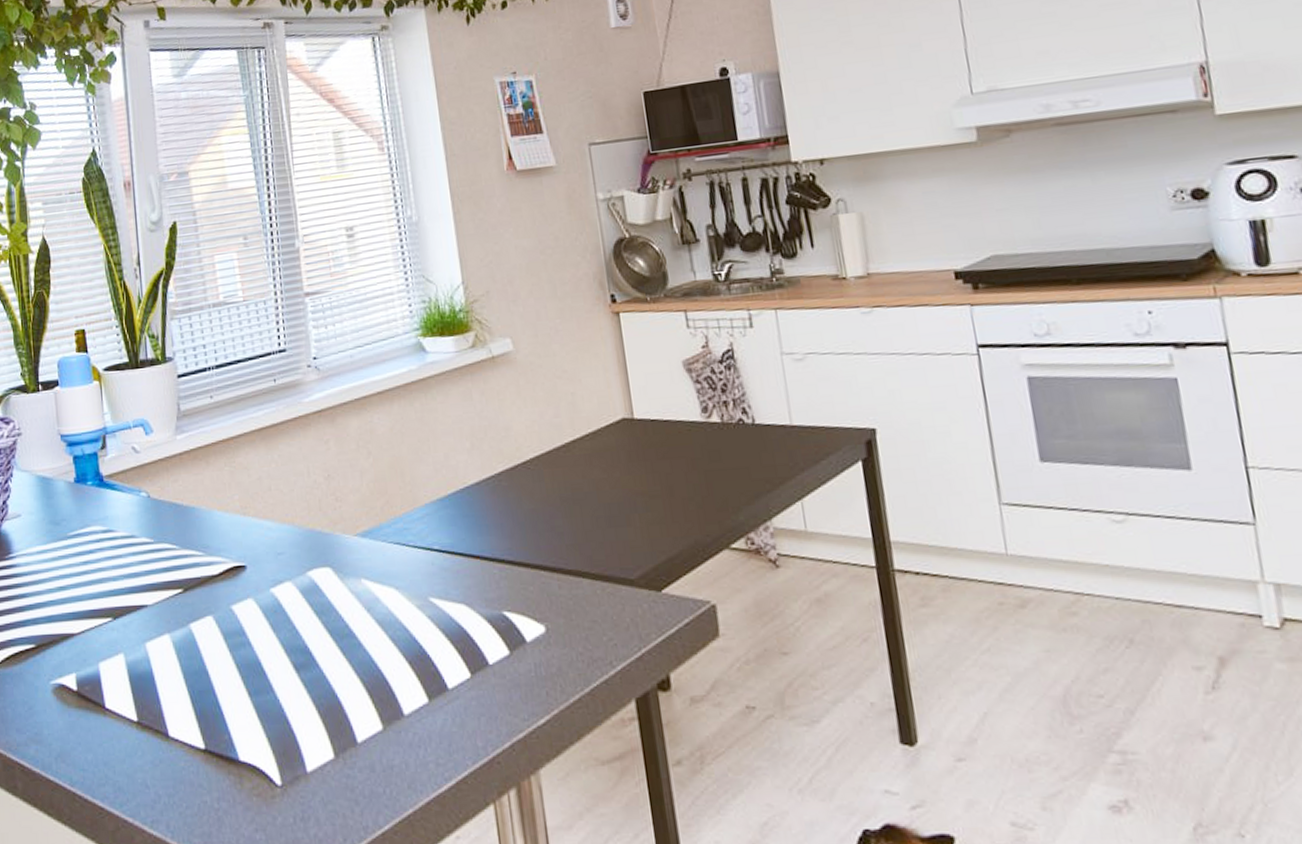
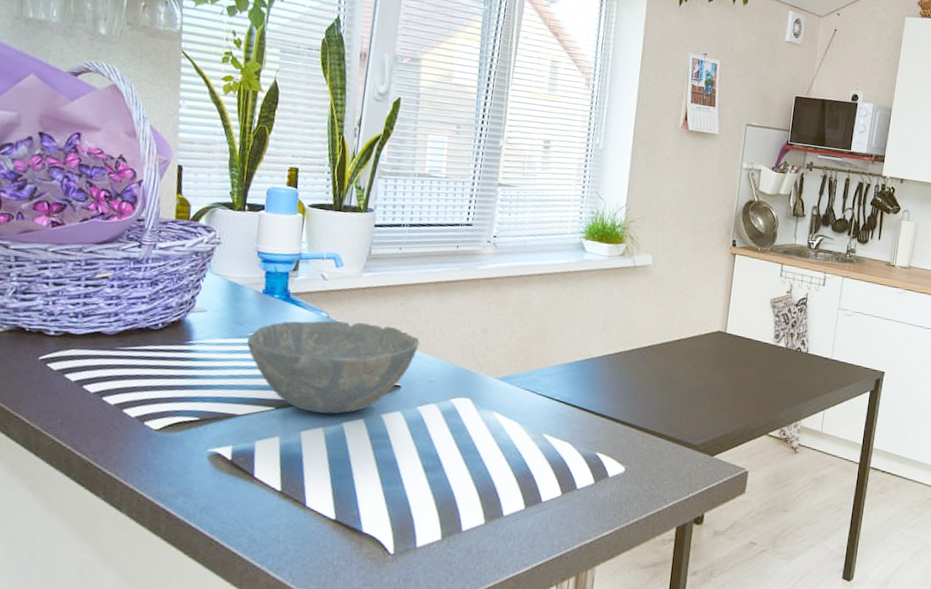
bowl: none [69,494,257,616] -> present [247,320,420,414]

